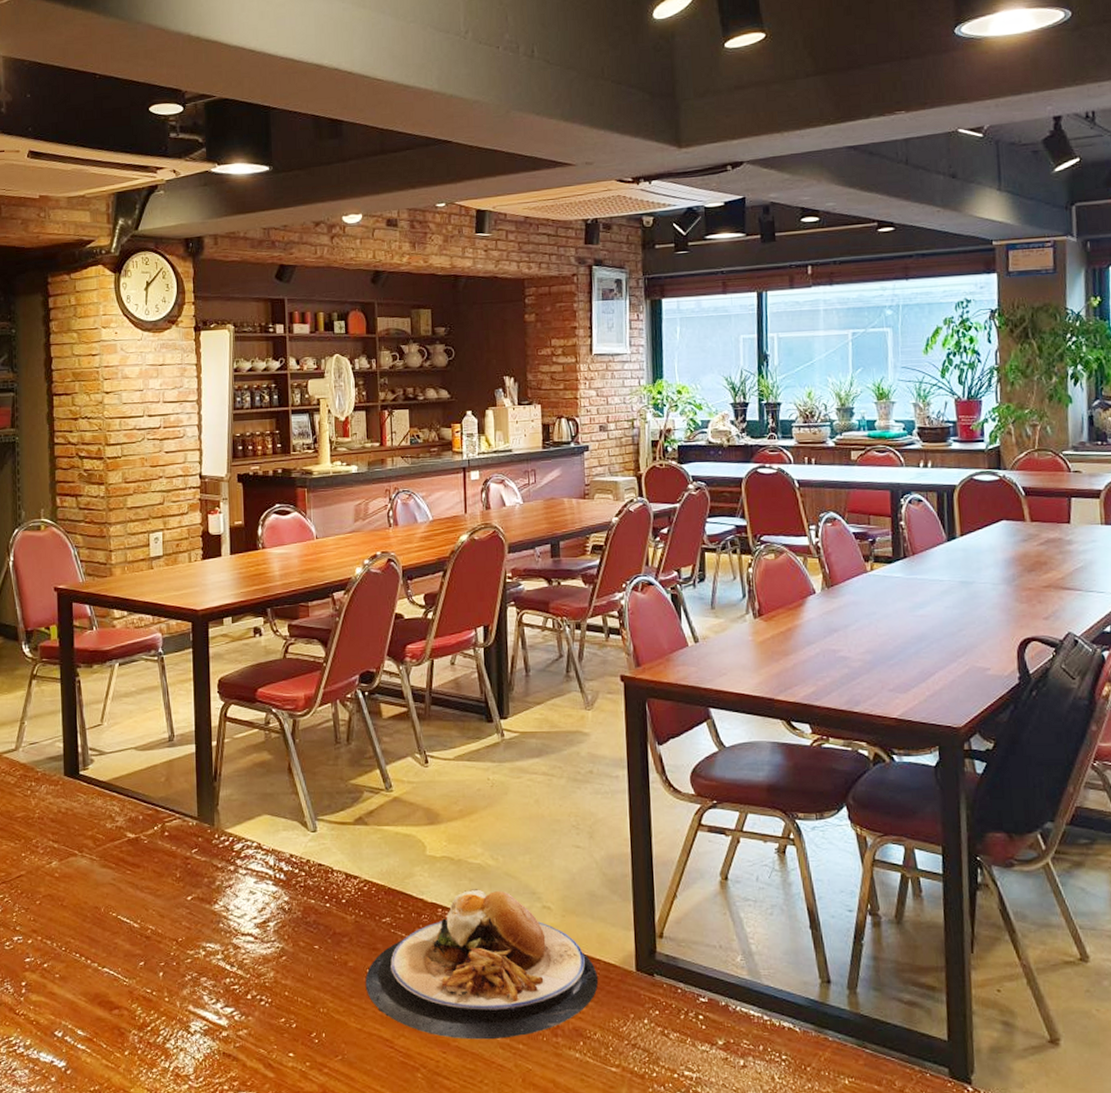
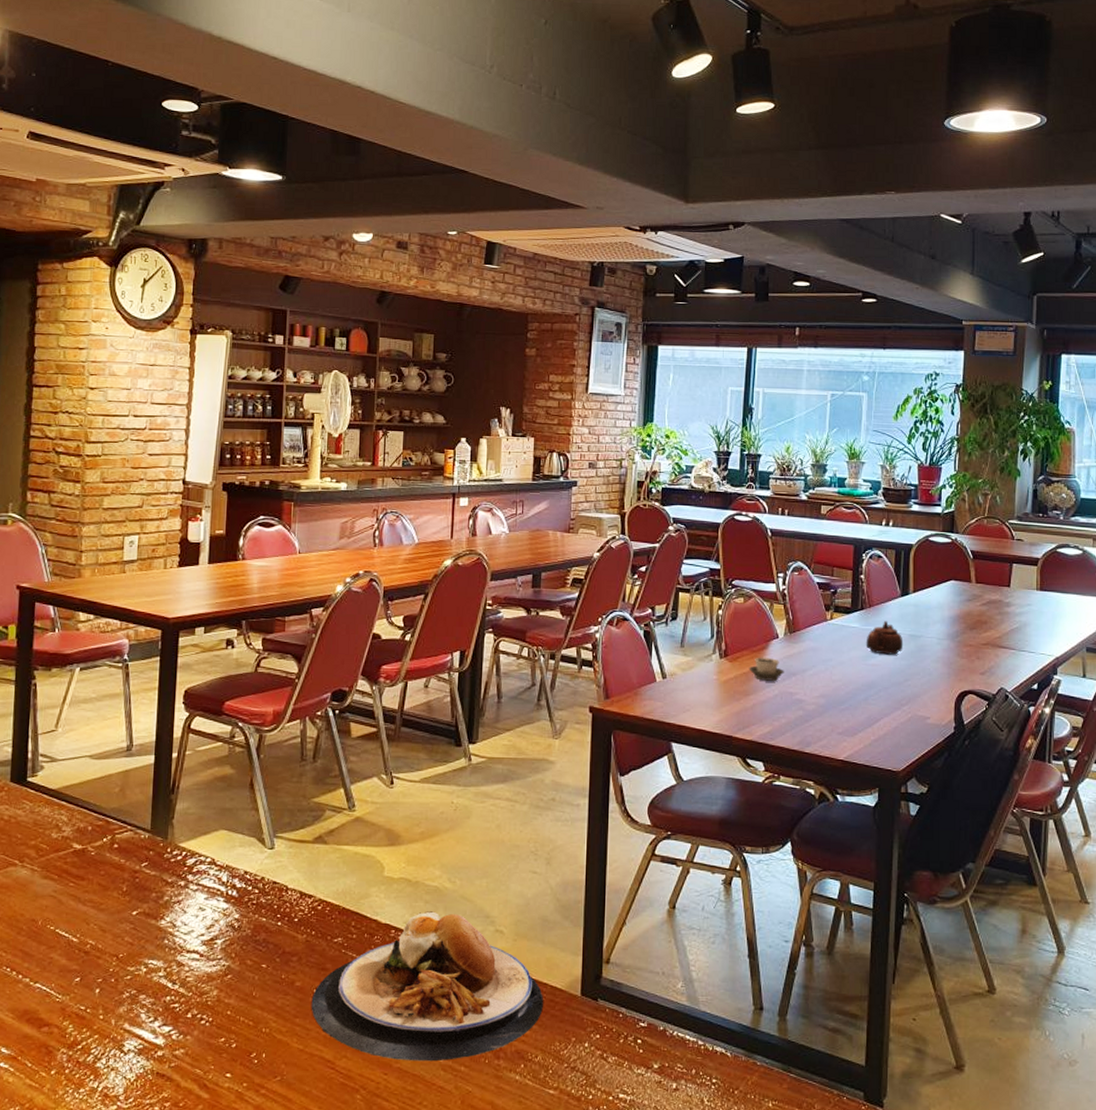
cup: none [785,614,825,639] -> present [748,657,784,681]
teapot: none [911,568,954,604] -> present [866,621,904,655]

